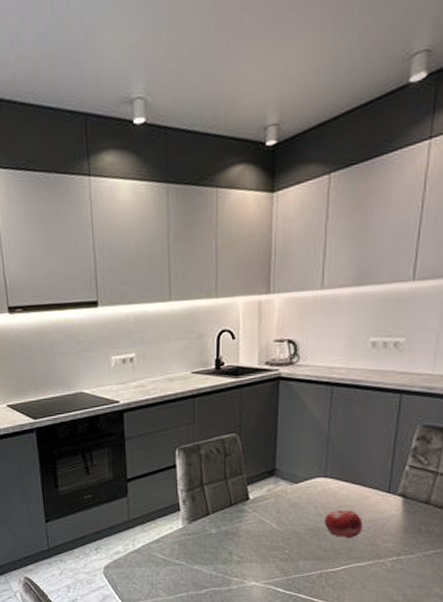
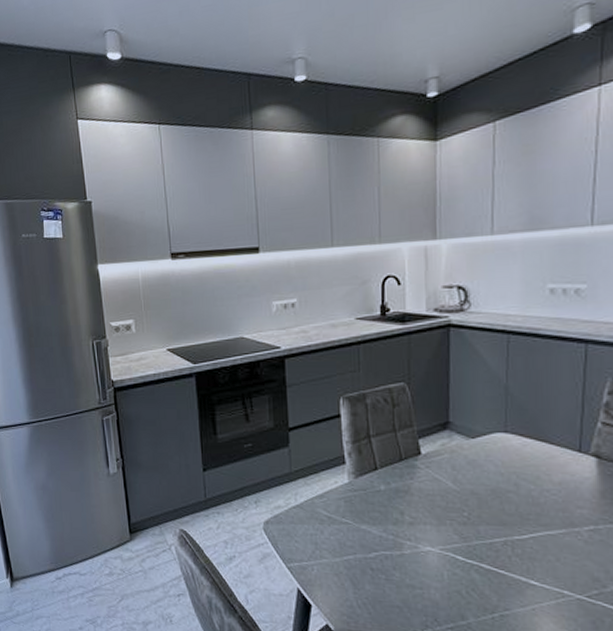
fruit: present [325,510,363,539] -> none [507,470,552,503]

